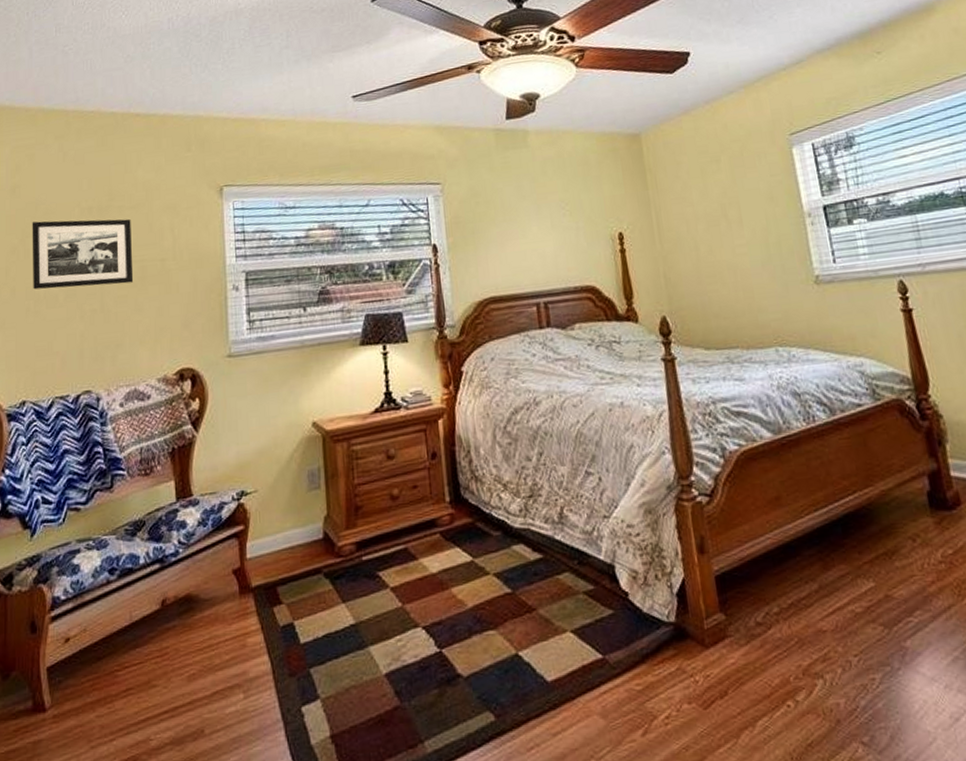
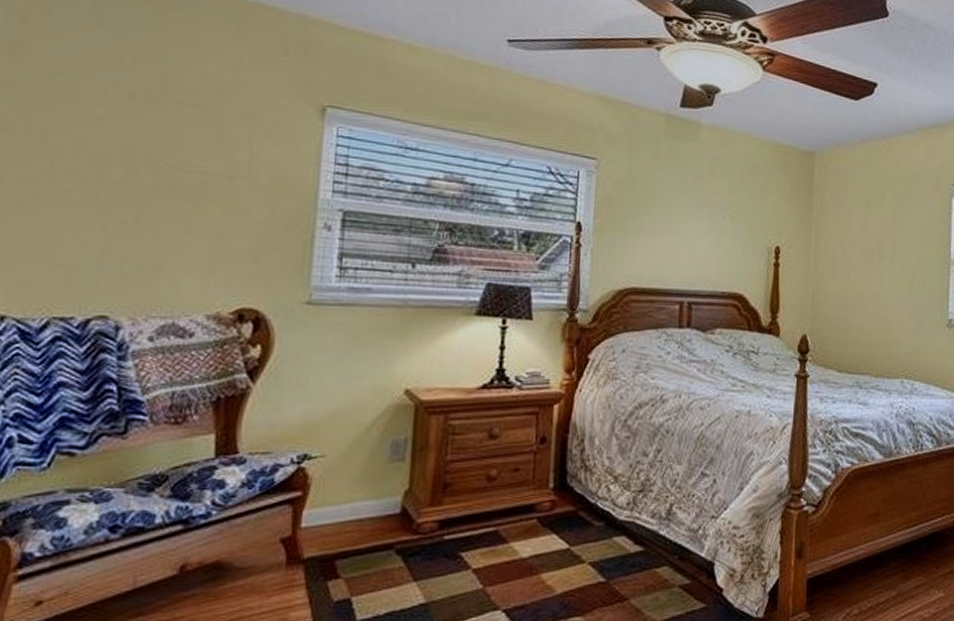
picture frame: present [32,219,134,290] -> none [32,94,192,197]

